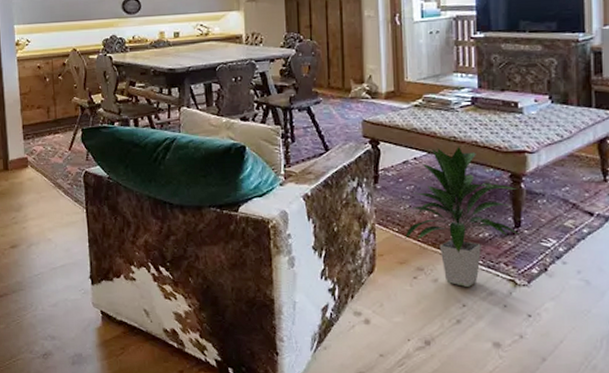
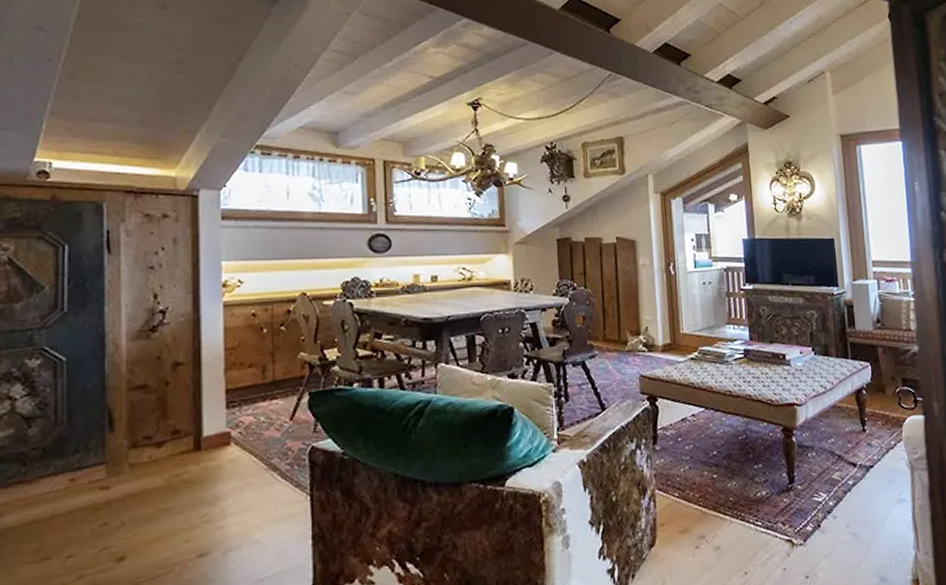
indoor plant: present [405,146,519,287] -> none [686,400,793,552]

